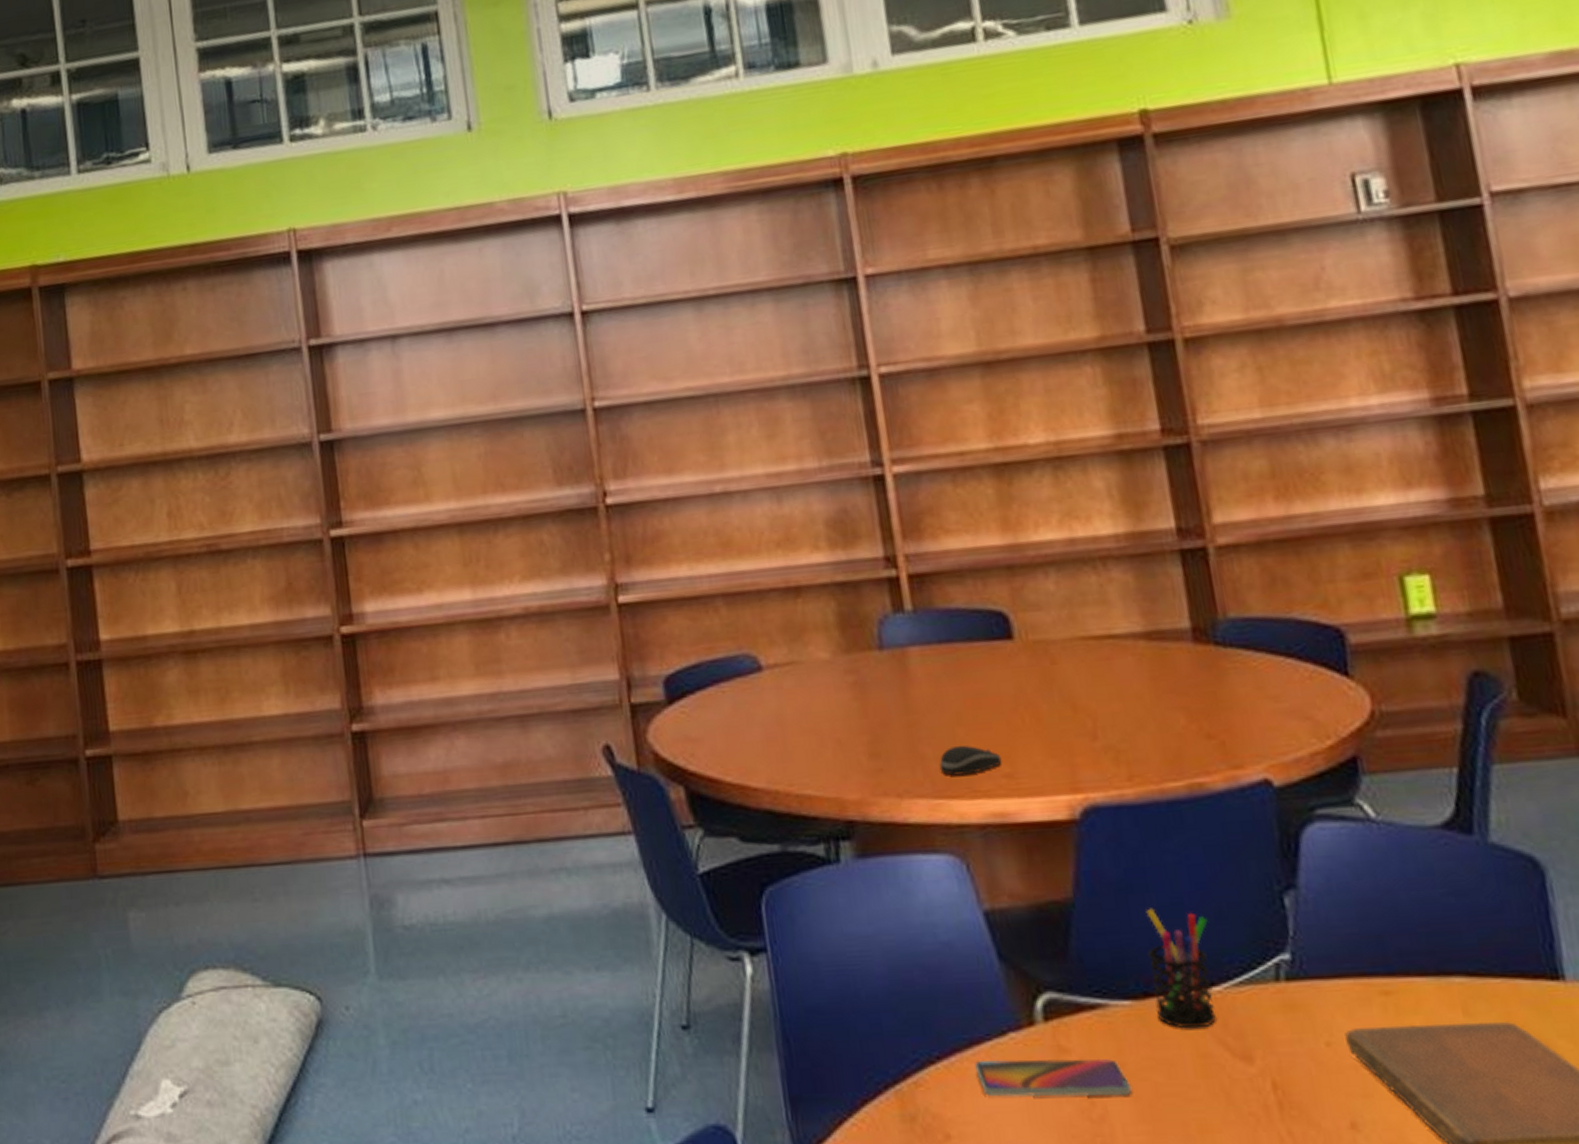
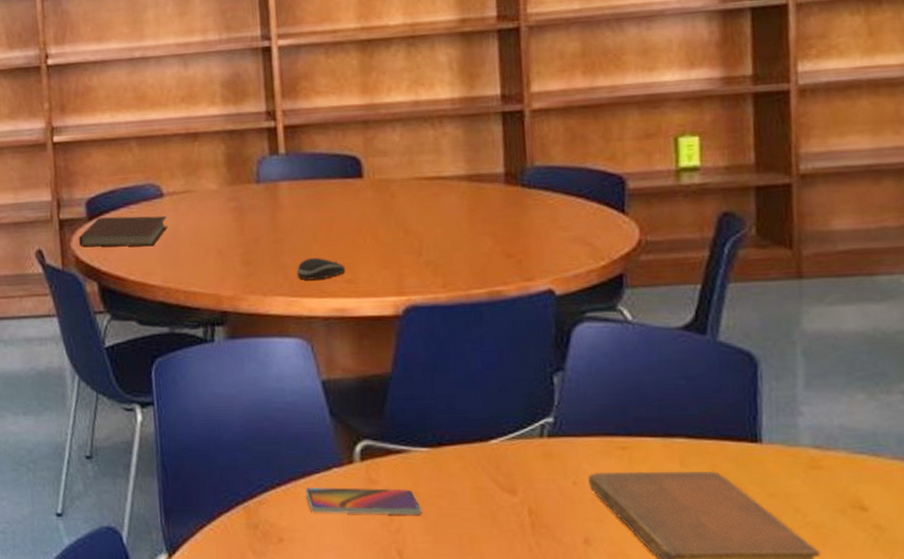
notebook: none [656,695,770,740] -> present [78,215,167,247]
pen holder: present [1145,908,1216,1029] -> none [444,382,493,469]

